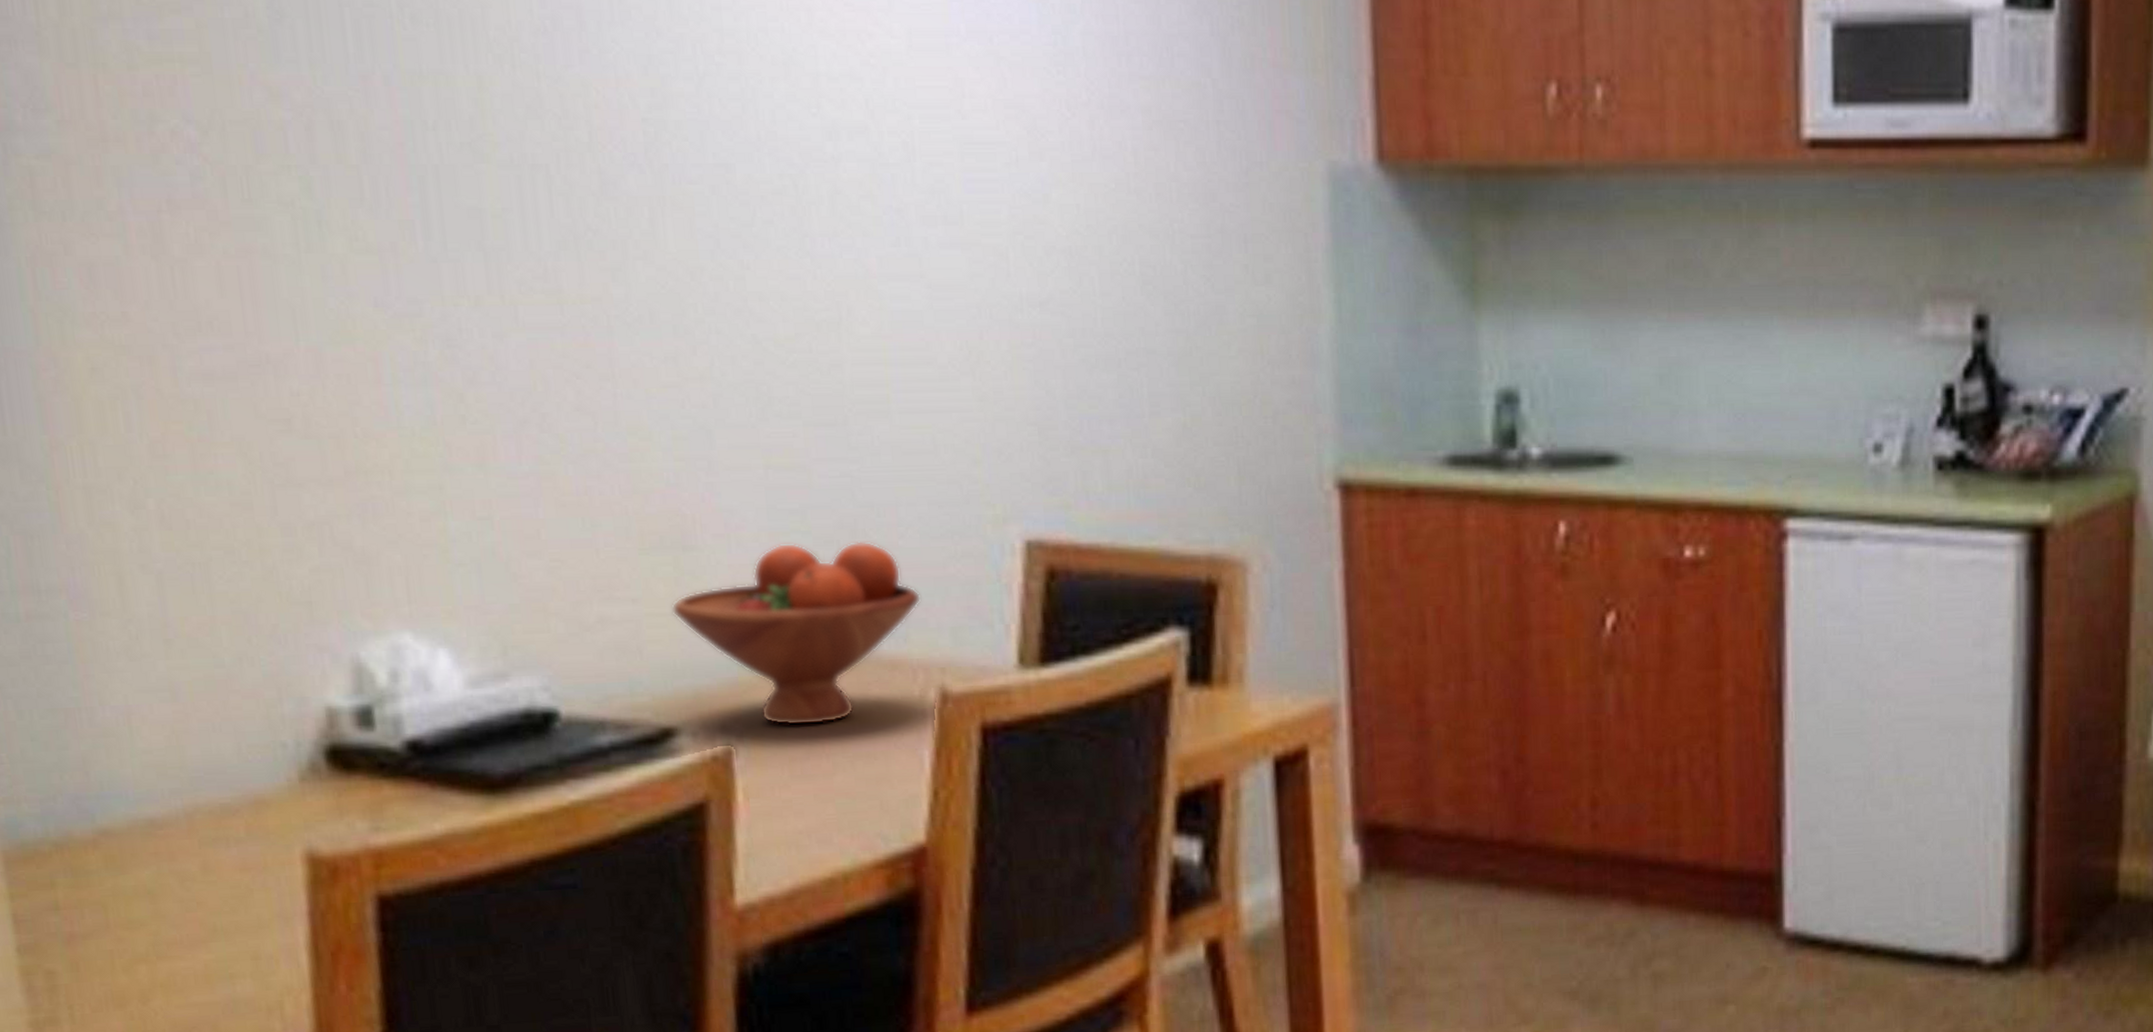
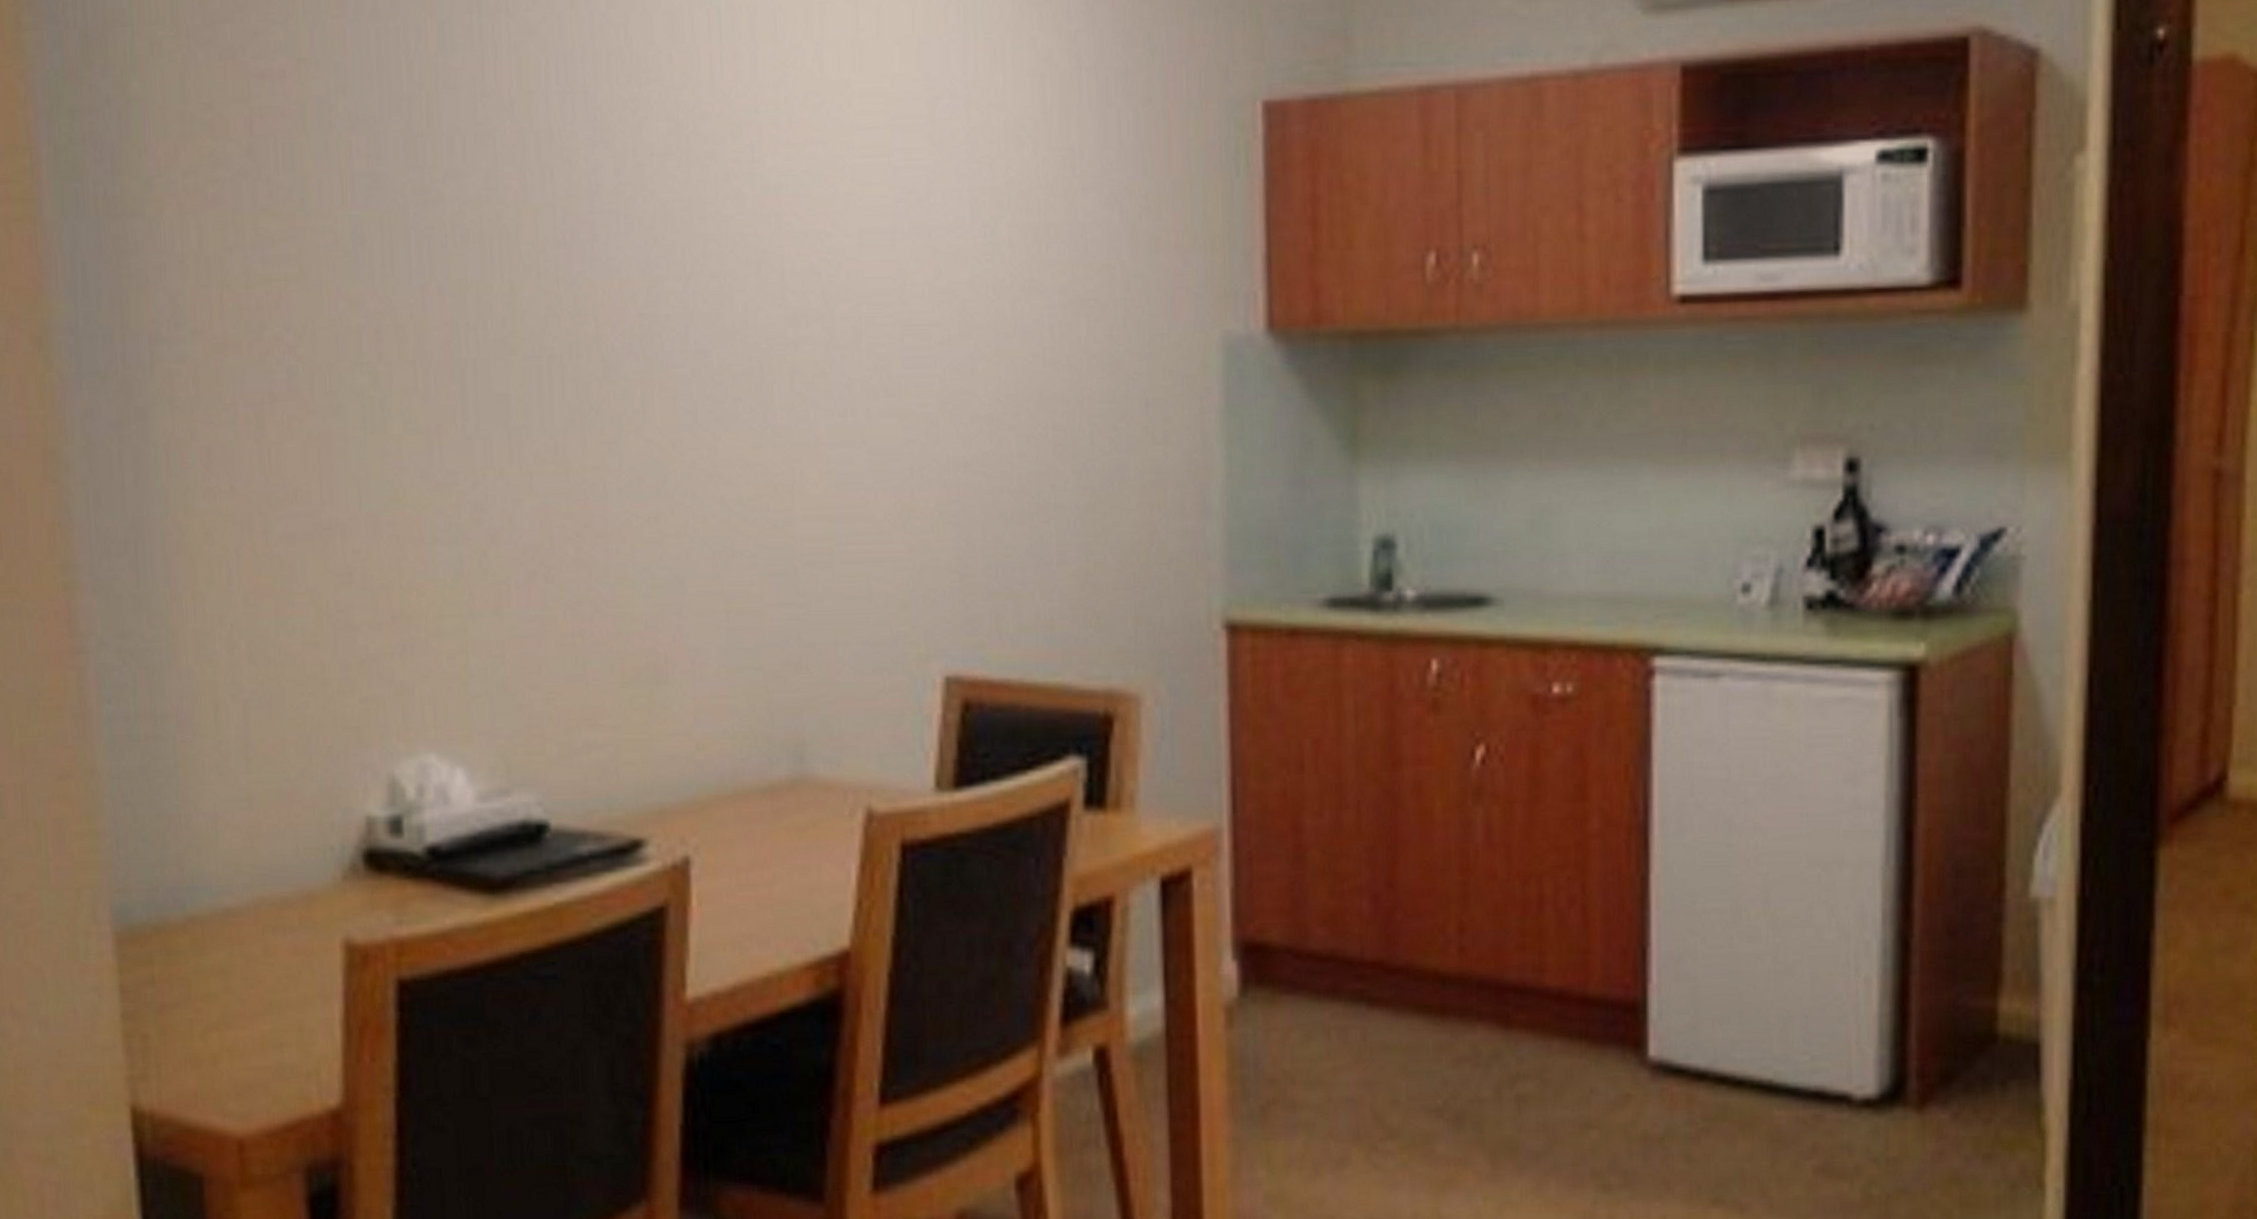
fruit bowl: present [671,541,922,726] -> none [644,677,854,840]

